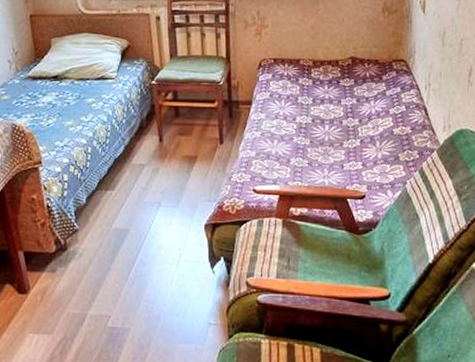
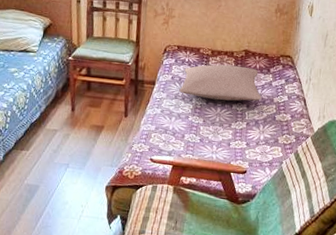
pillow: none [280,75,375,117] -> present [179,64,262,102]

